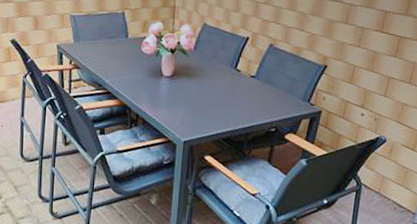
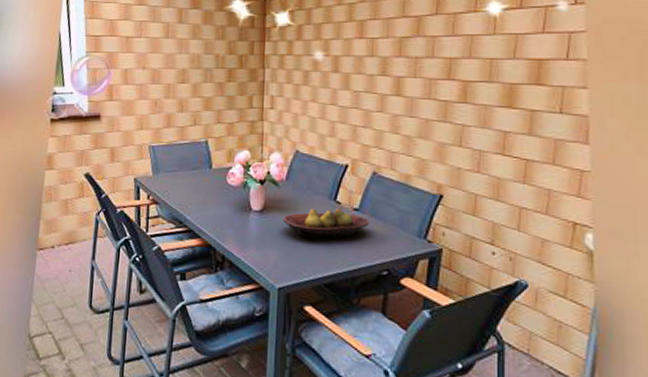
fruit bowl: none [189,75,264,100] -> present [282,208,370,238]

